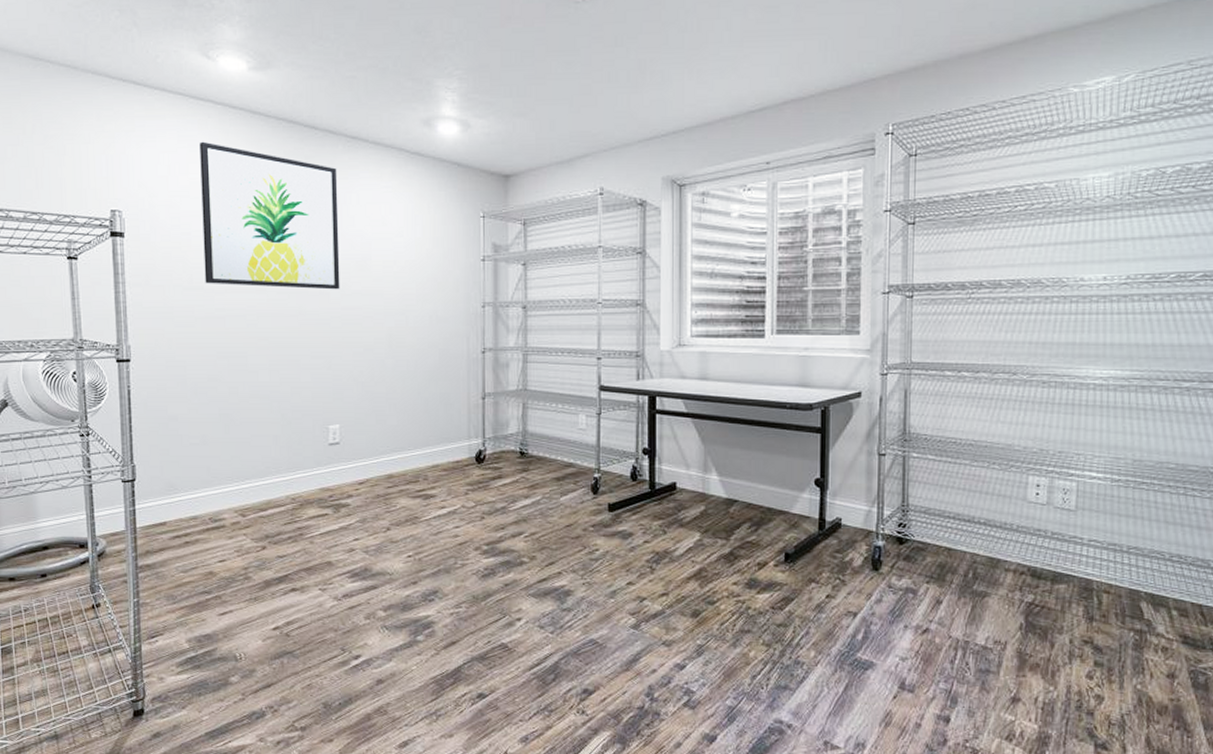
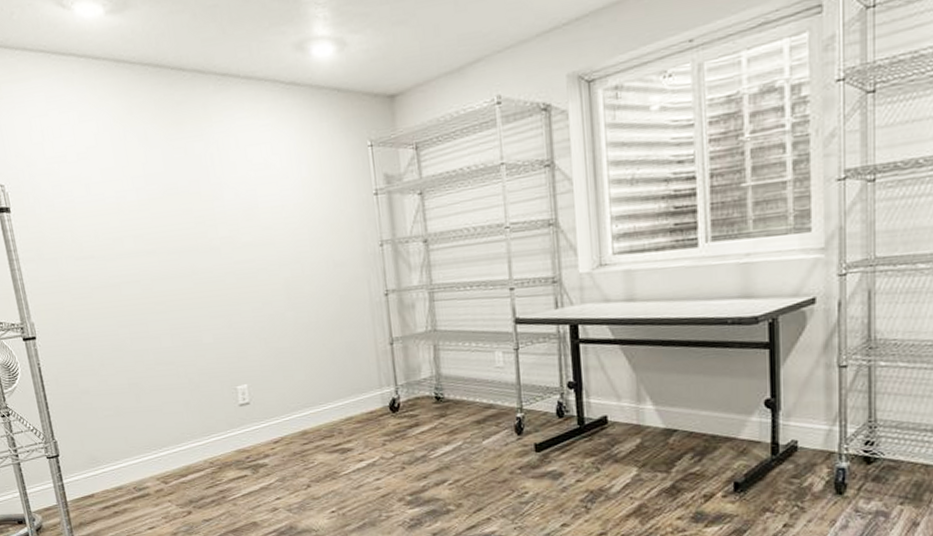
wall art: present [199,141,340,290] -> none [68,99,230,252]

